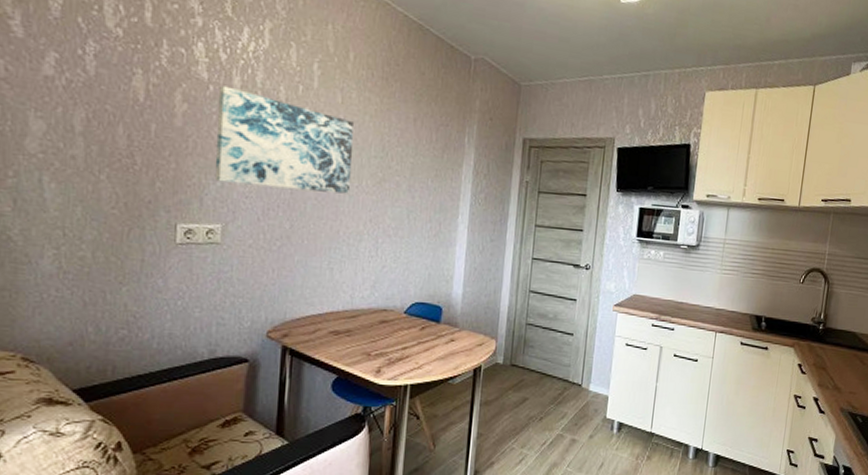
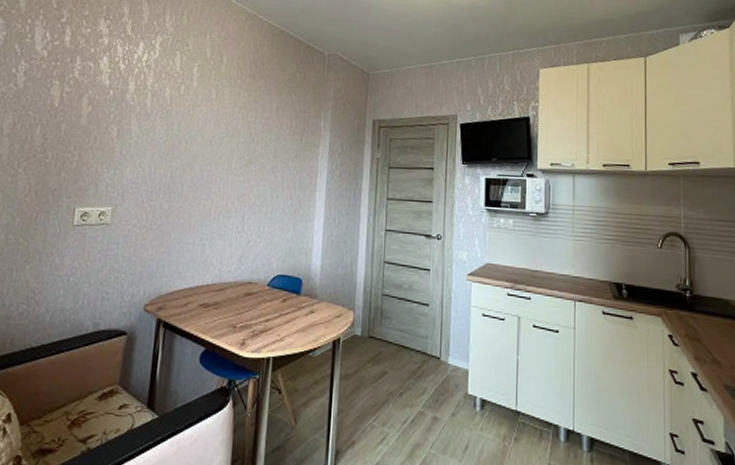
wall art: present [214,85,354,194] -> none [109,90,225,176]

